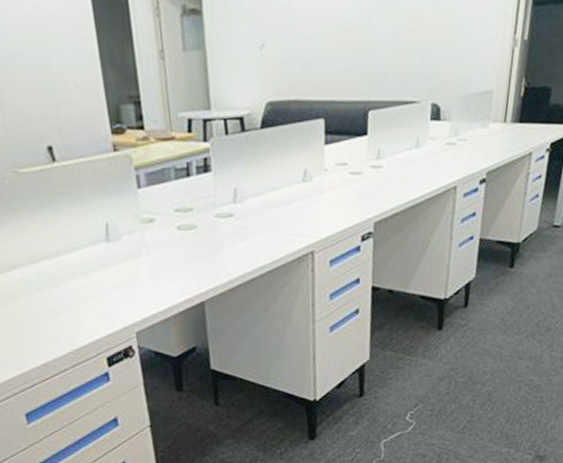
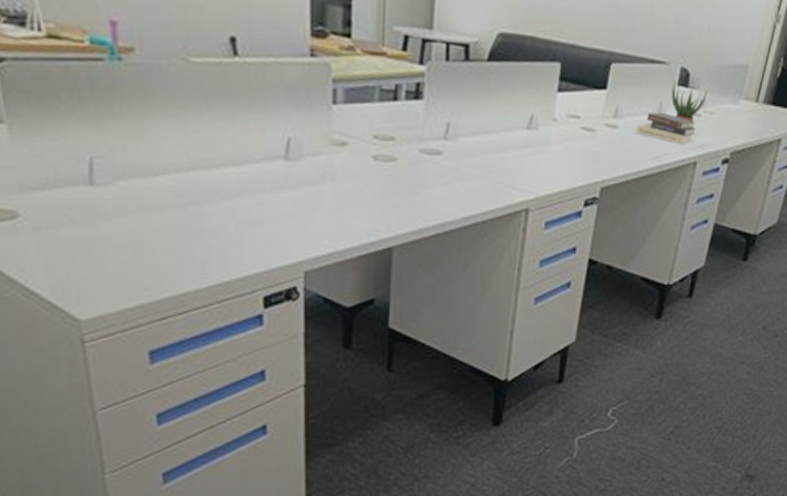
books: none [398,146,452,173] -> present [636,112,696,145]
potted plant: none [426,116,459,151] -> present [671,80,708,122]

